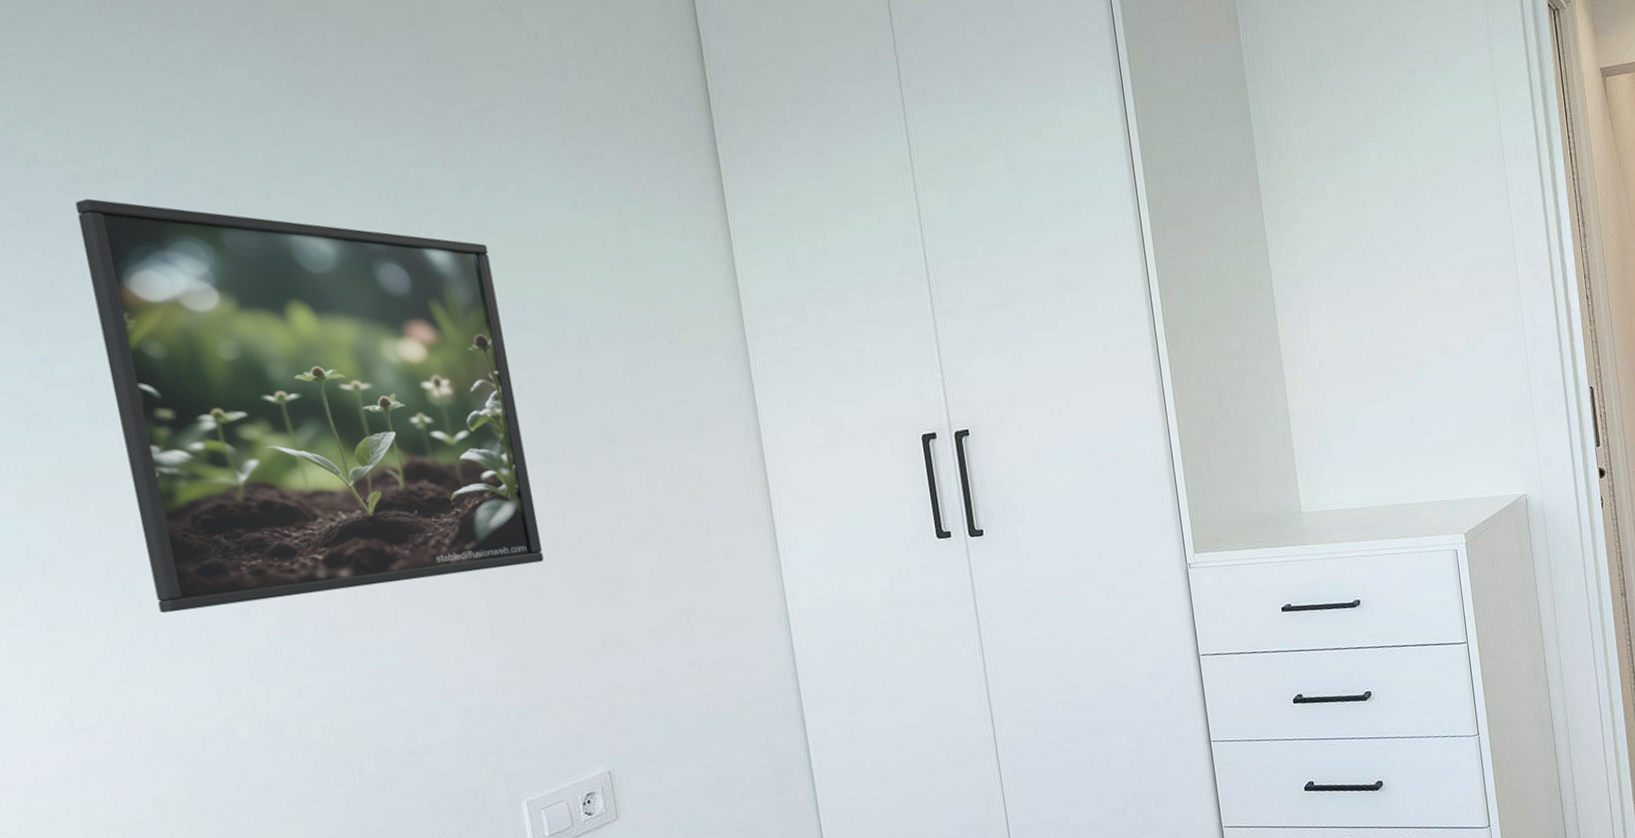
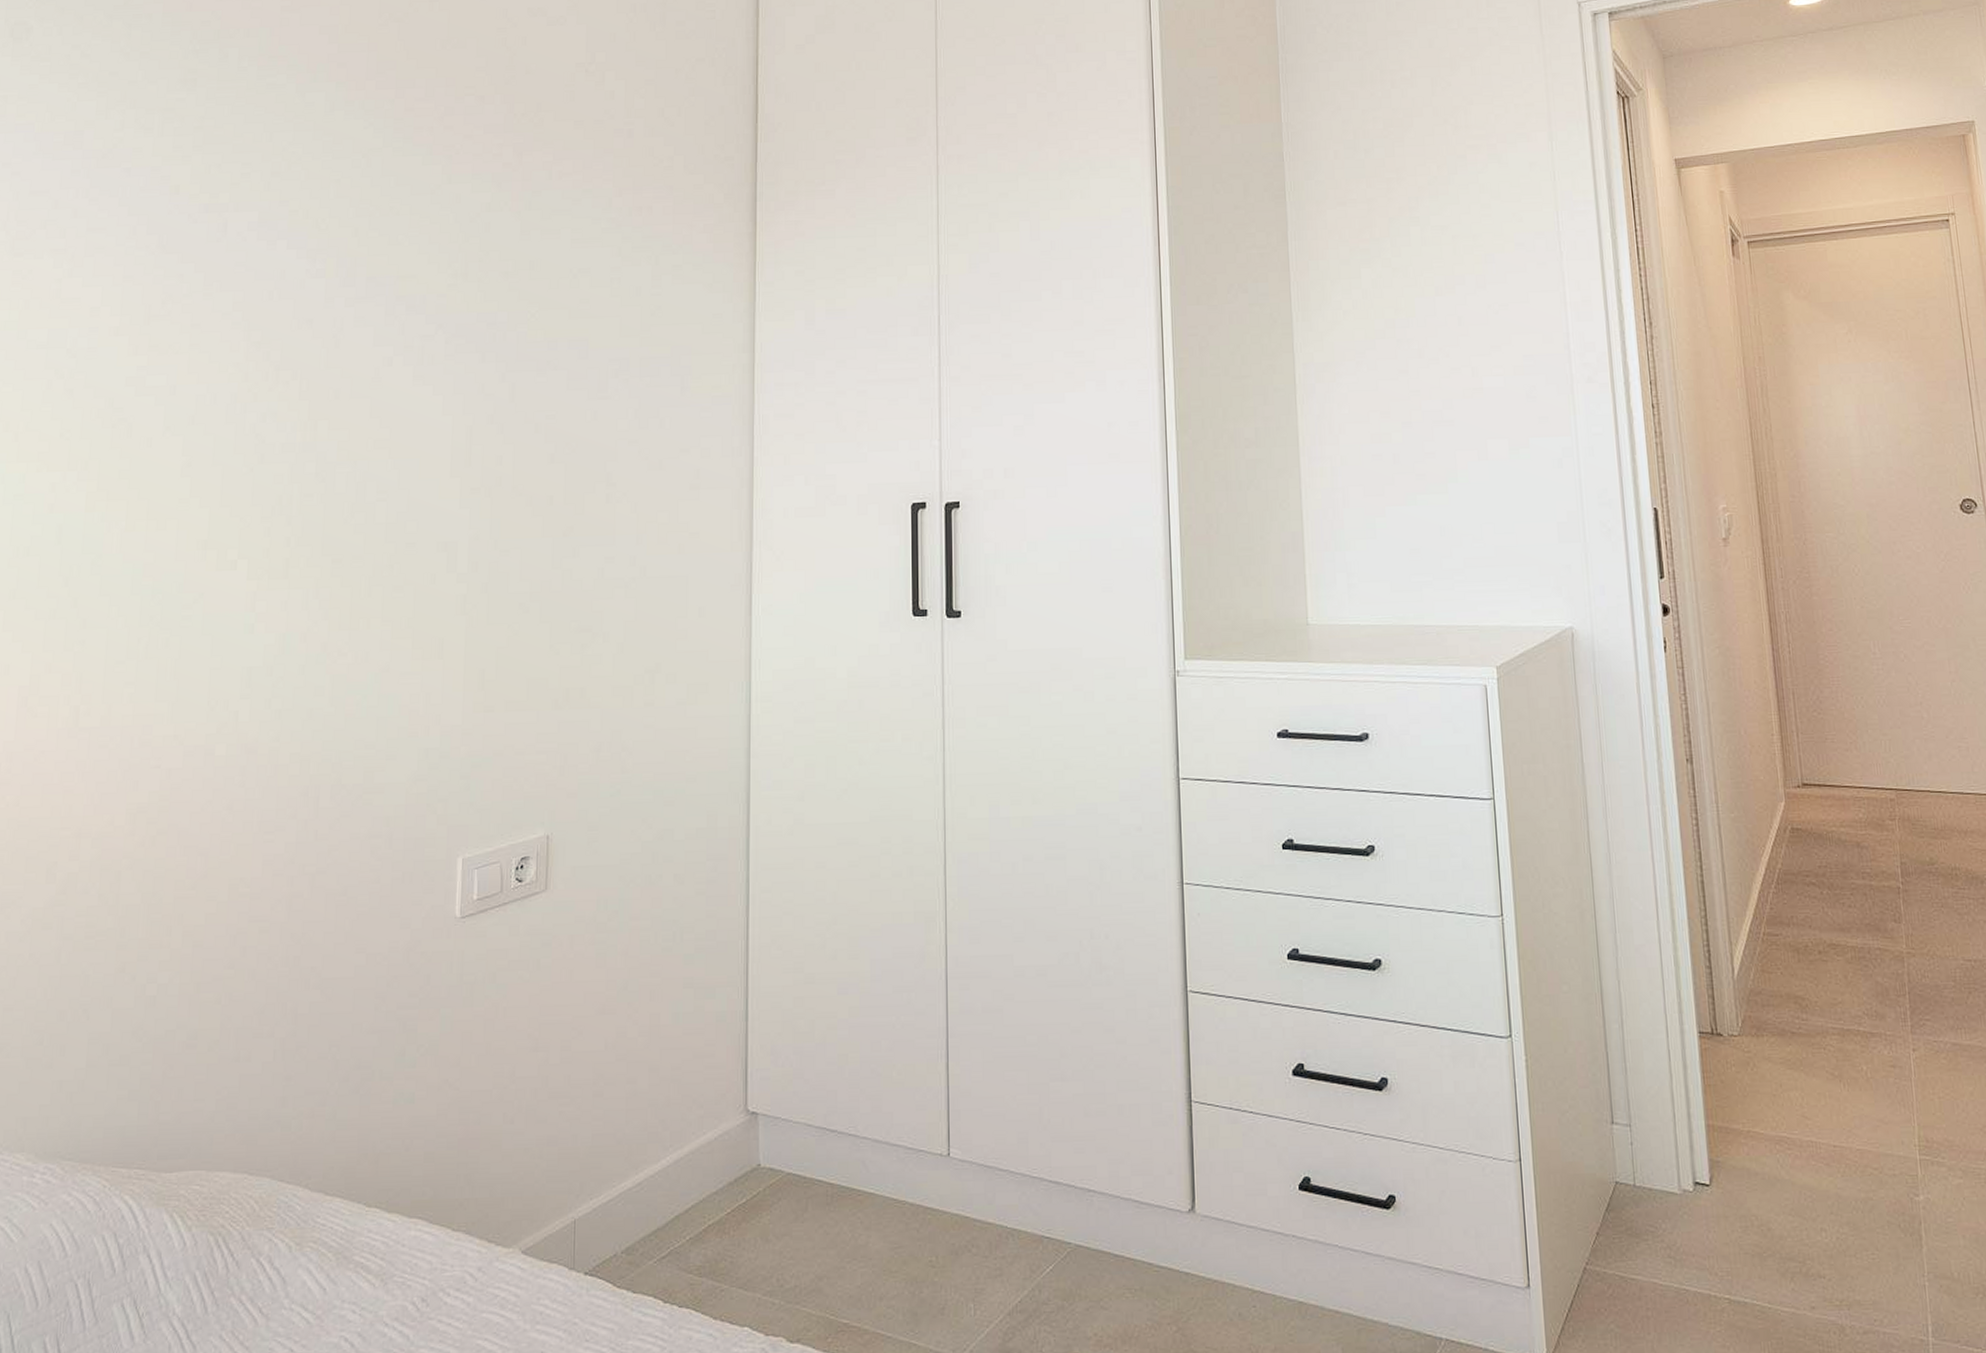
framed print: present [75,198,544,613] -> none [177,227,534,620]

